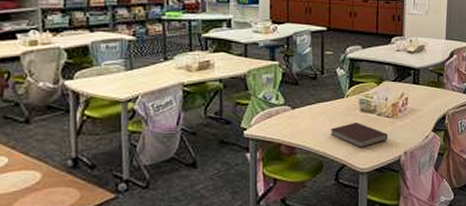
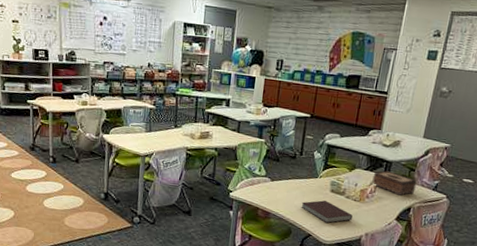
tissue box: none [402,79,447,104] -> present [371,170,417,196]

